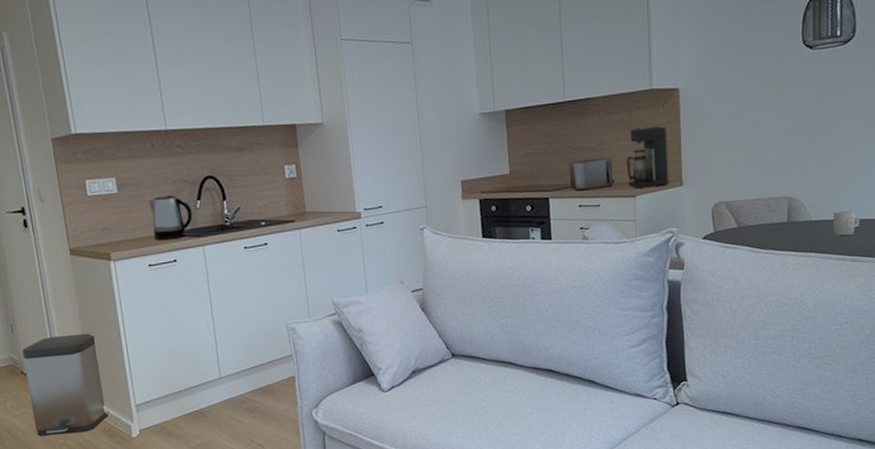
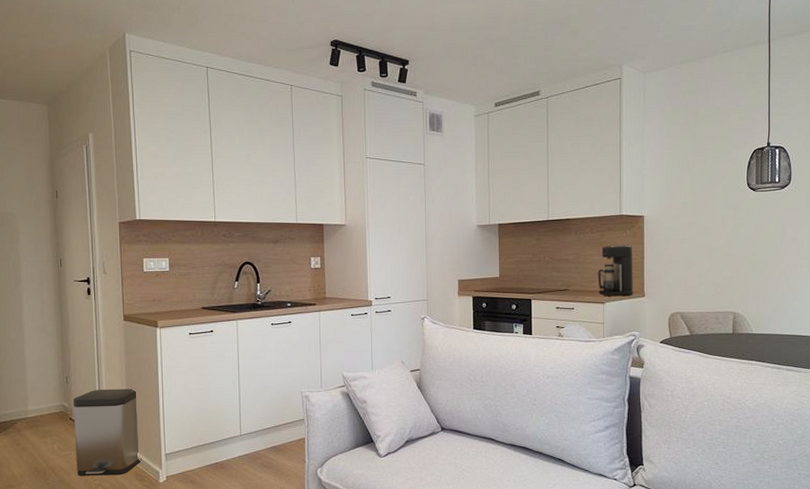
kettle: present [149,195,193,241] -> none [195,276,230,314]
toaster: present [568,157,616,191] -> none [549,268,588,295]
mug: present [832,210,860,236] -> none [771,327,794,349]

